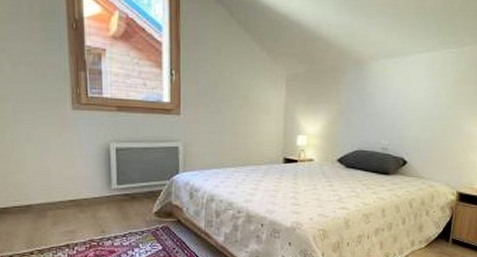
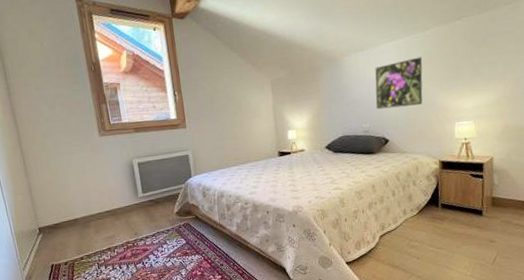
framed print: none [399,74,456,128] -> present [375,57,423,110]

